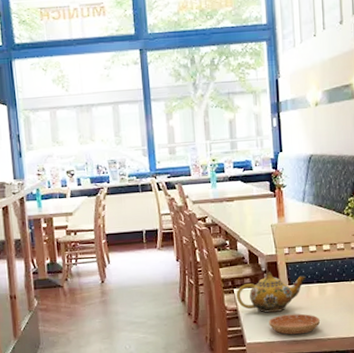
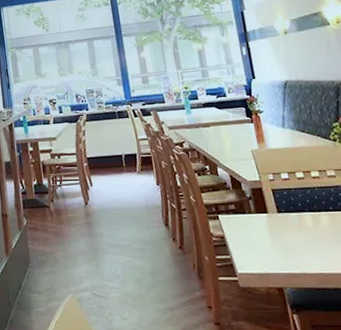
teapot: present [236,271,306,313] -> none [221,198,296,242]
saucer: present [269,313,321,335] -> none [260,244,319,267]

